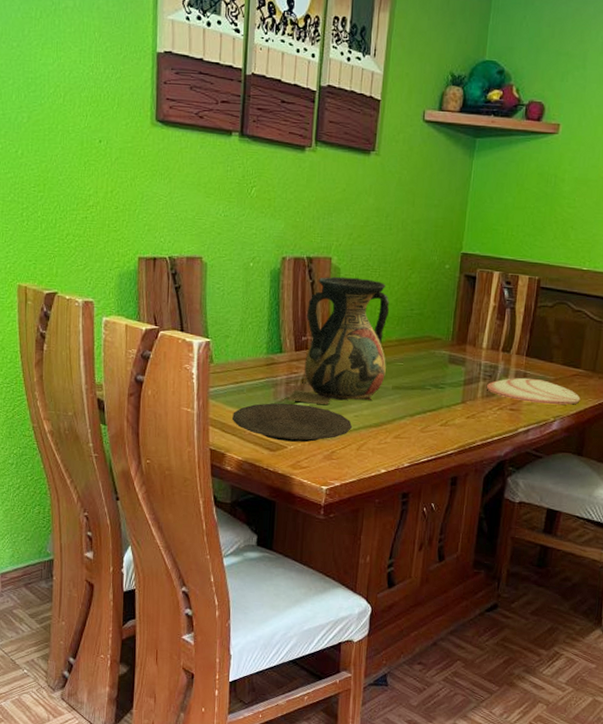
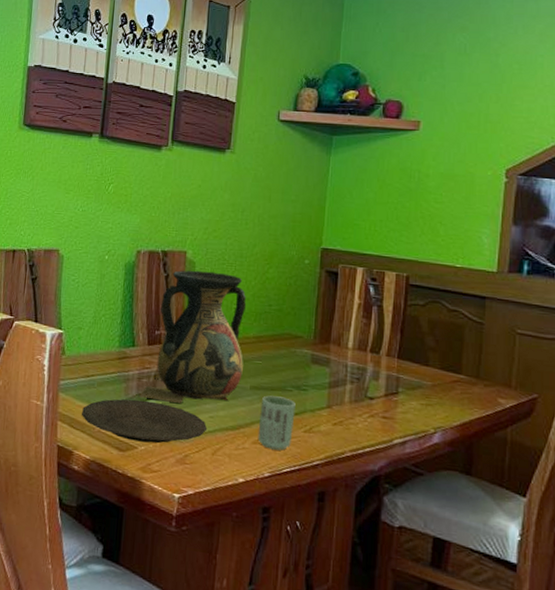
cup: none [398,394,434,443] -> present [257,395,296,451]
plate: present [487,377,581,405] -> none [355,381,464,415]

